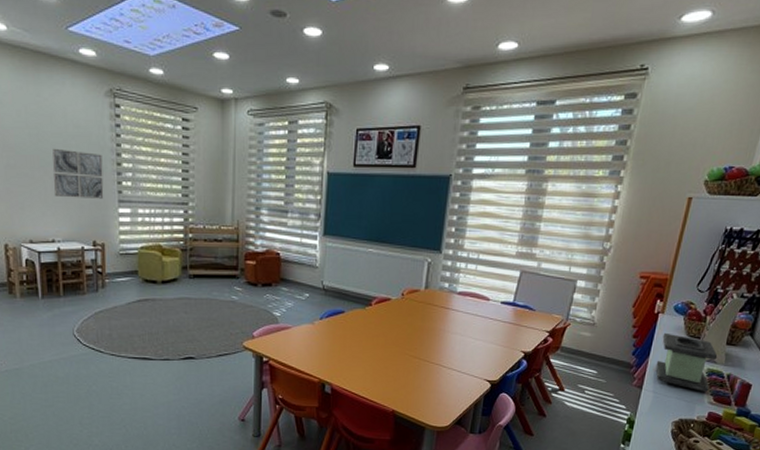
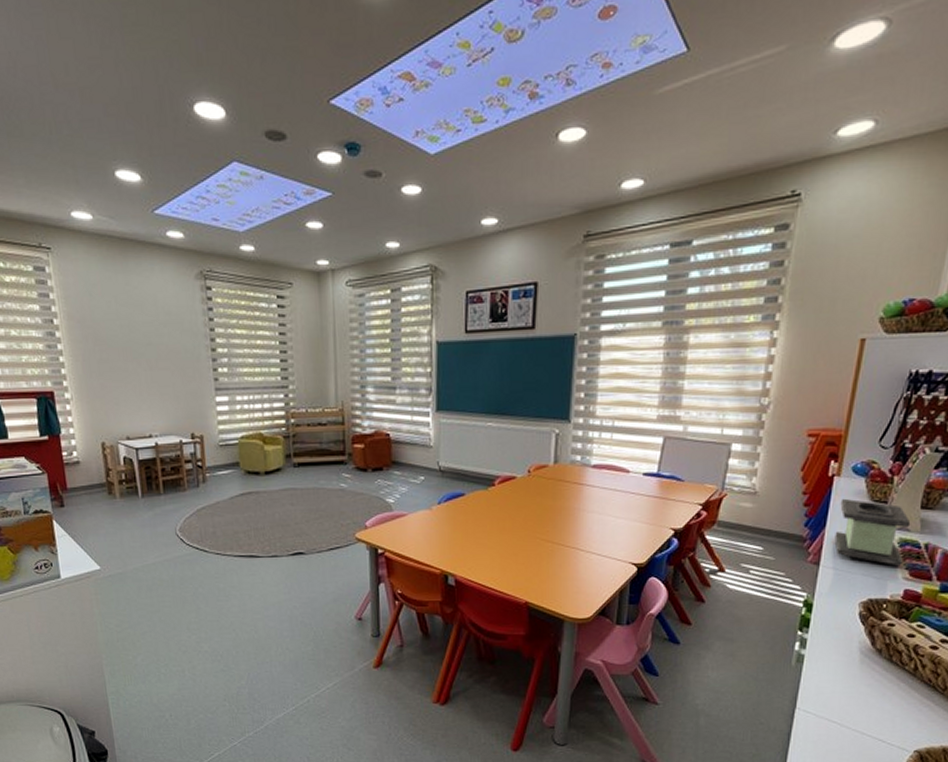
wall art: present [52,148,104,199] -> none [145,338,200,390]

